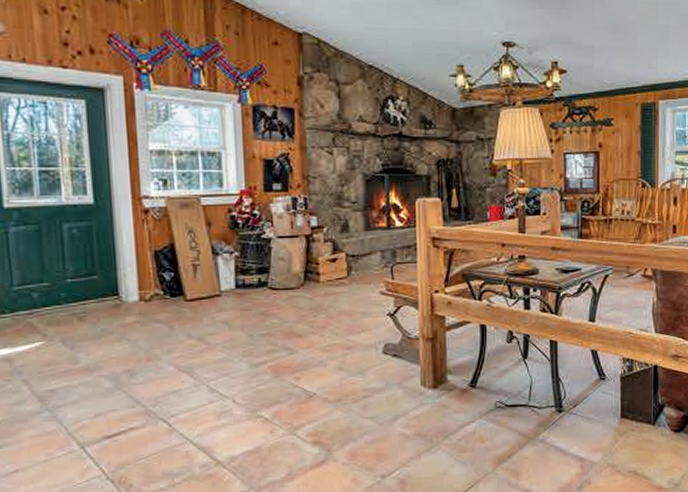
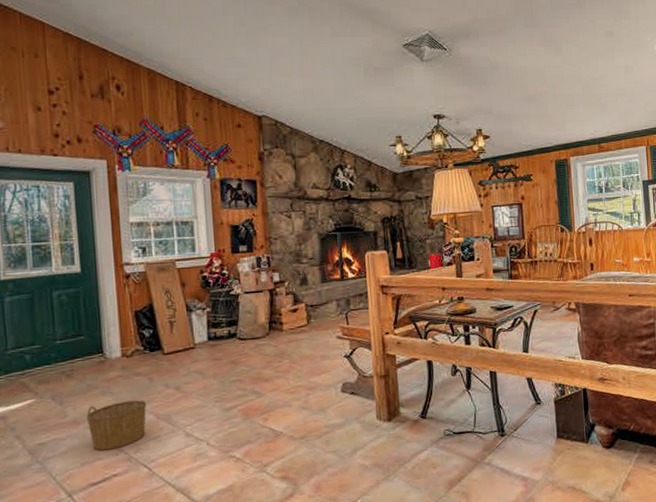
basket: none [100,349,167,402] -> present [86,400,147,451]

